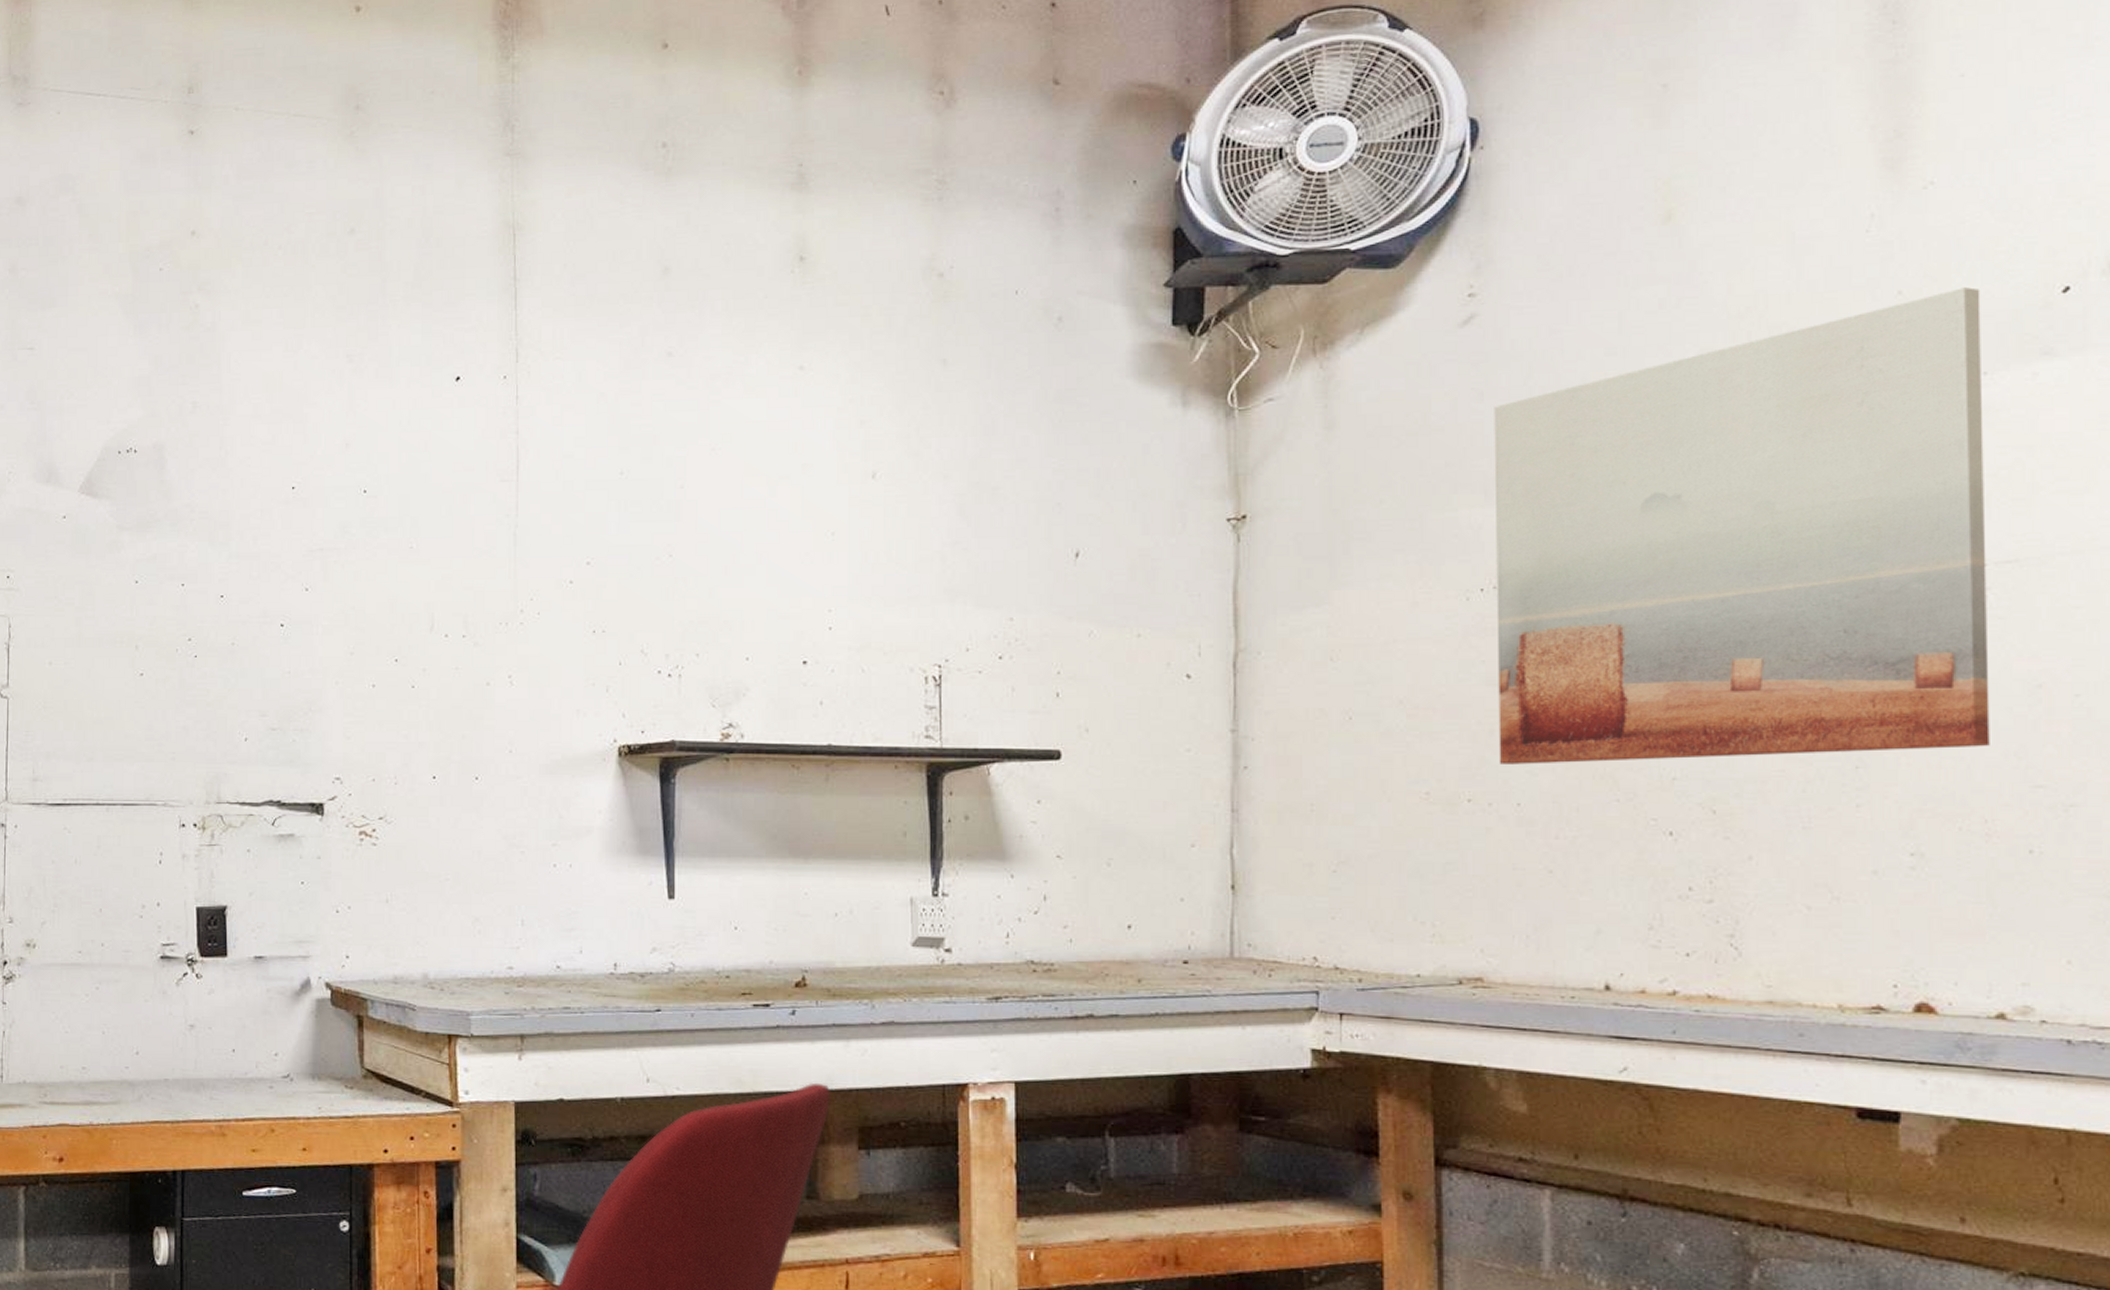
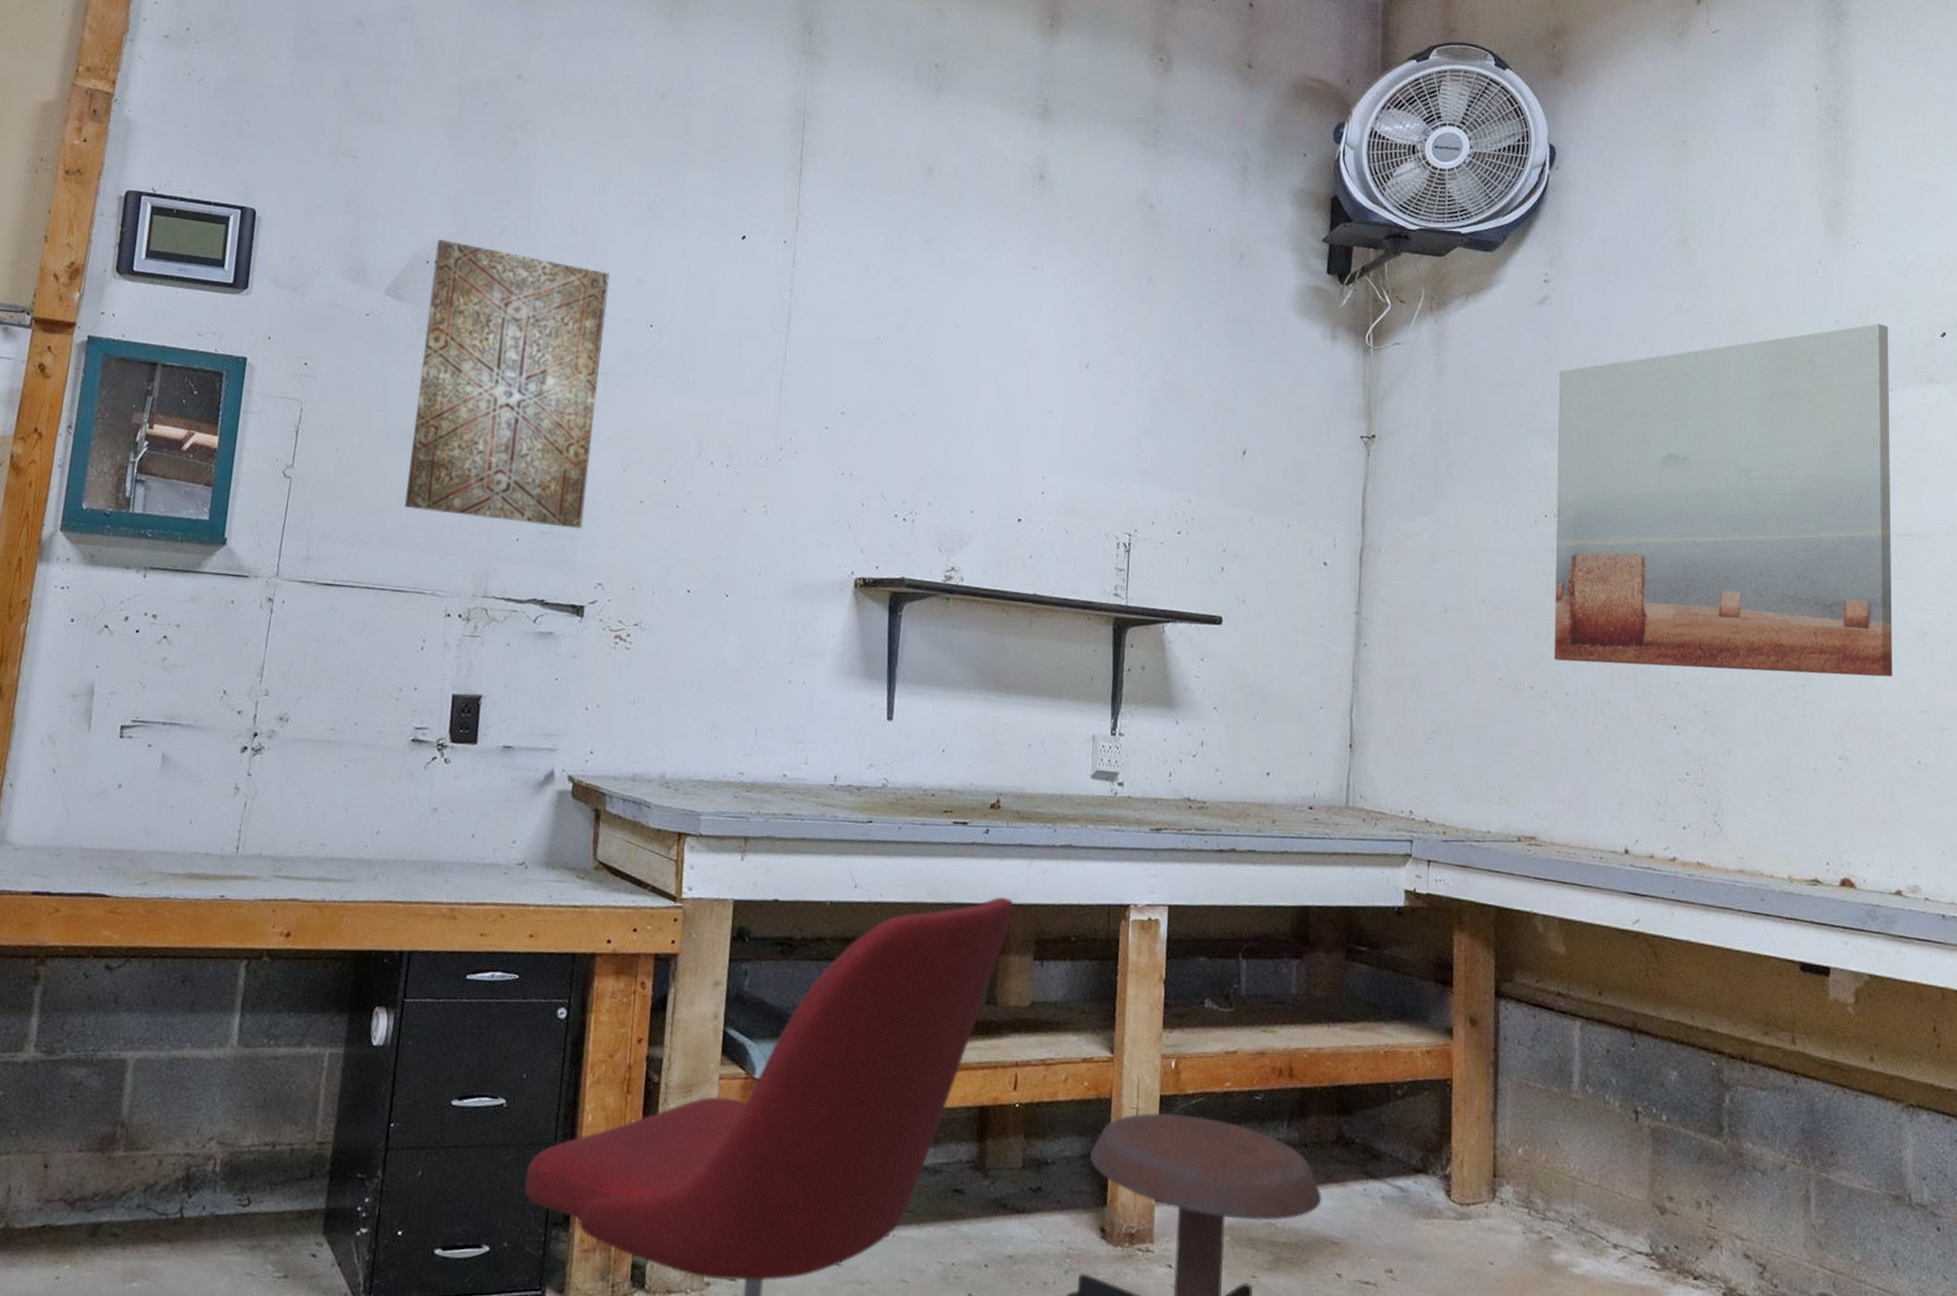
wall art: none [125,426,315,722] -> present [405,239,610,529]

